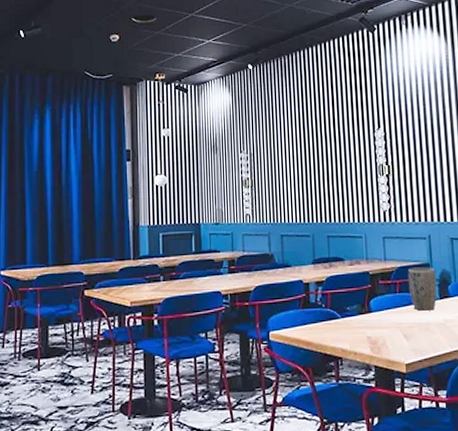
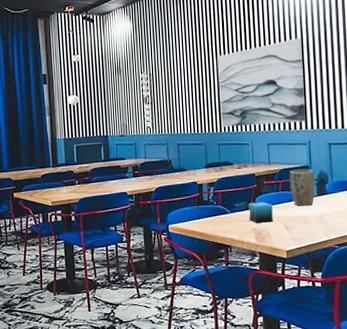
wall art: none [326,119,425,217] -> present [217,38,306,127]
candle: none [362,305,390,330] -> present [248,201,274,223]

